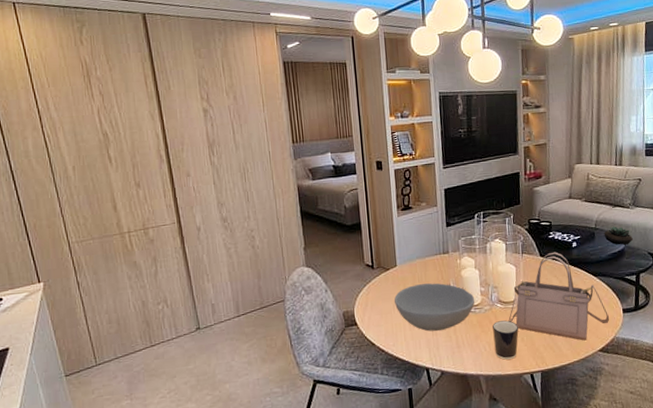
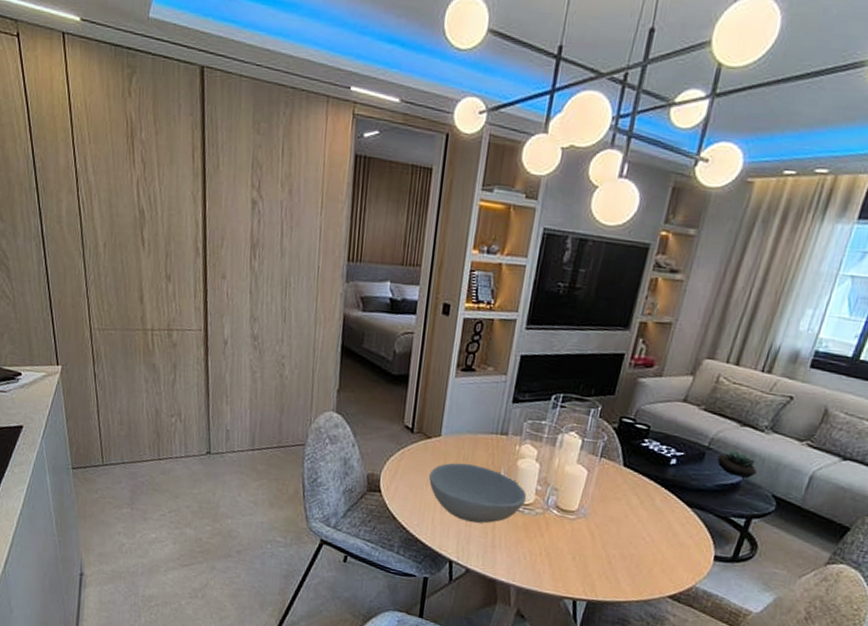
mug: present [492,320,519,360] -> none [535,529,573,577]
handbag: present [508,252,610,341] -> none [562,464,694,581]

